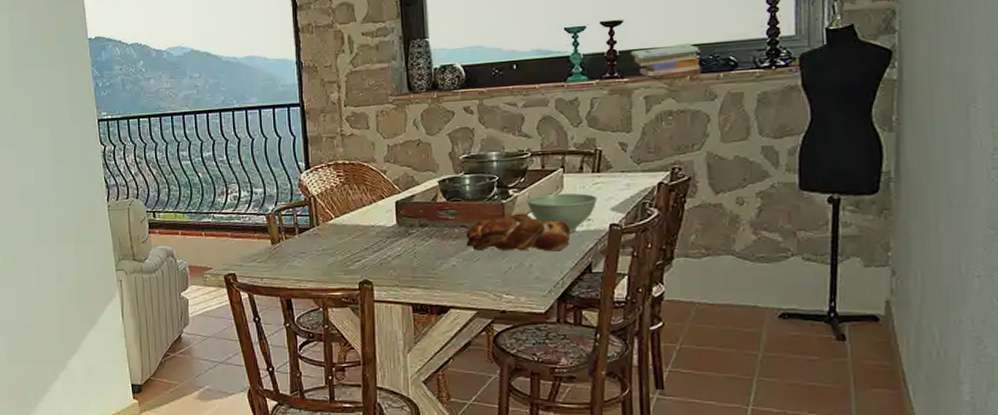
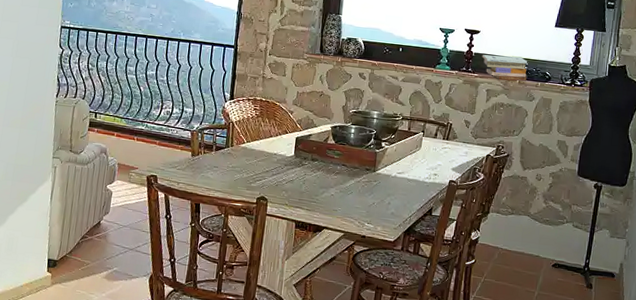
bread loaf: present [465,213,571,252] -> none [344,161,422,195]
bowl: present [526,193,597,232] -> none [393,150,444,183]

